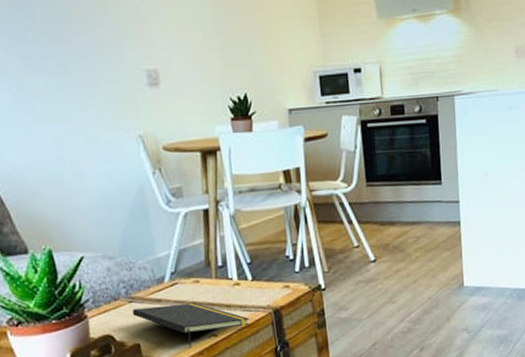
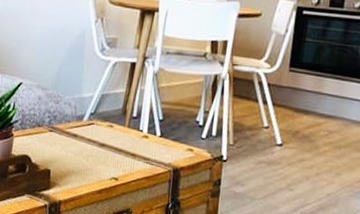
notepad: present [132,302,250,348] -> none [50,138,150,185]

